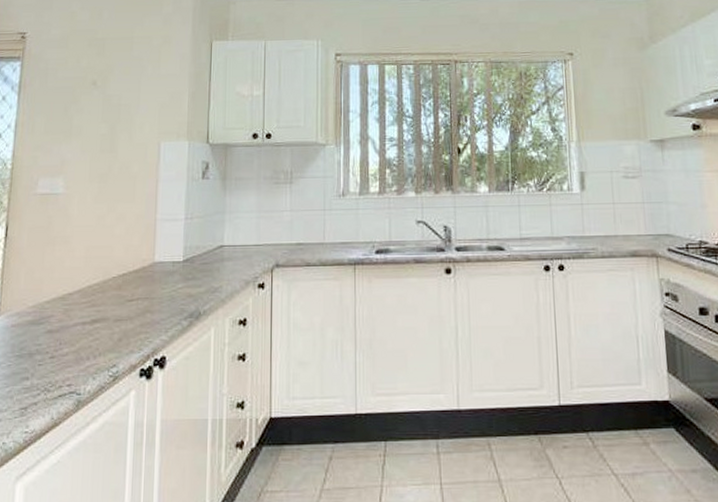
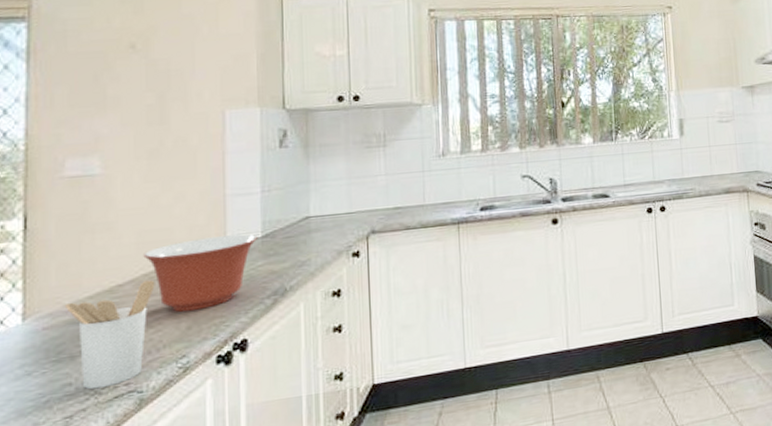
utensil holder: none [28,291,97,386] -> present [64,280,155,390]
mixing bowl: none [89,257,180,324] -> present [143,234,258,312]

